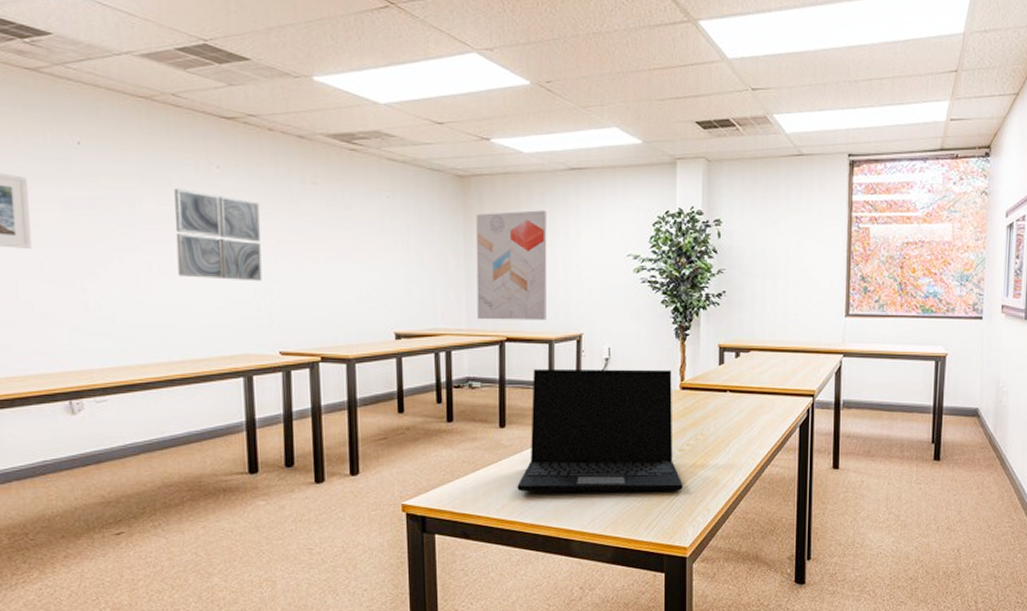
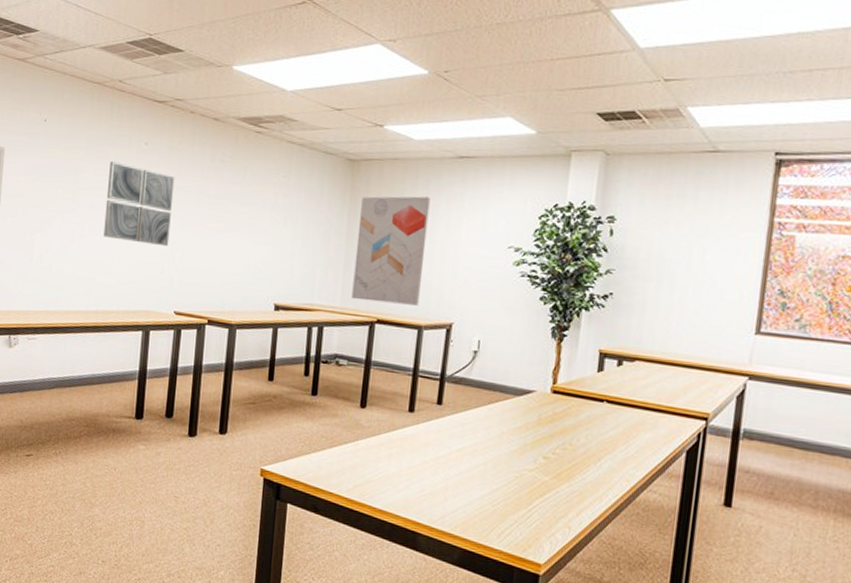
laptop: present [517,368,683,492] -> none [370,353,544,502]

